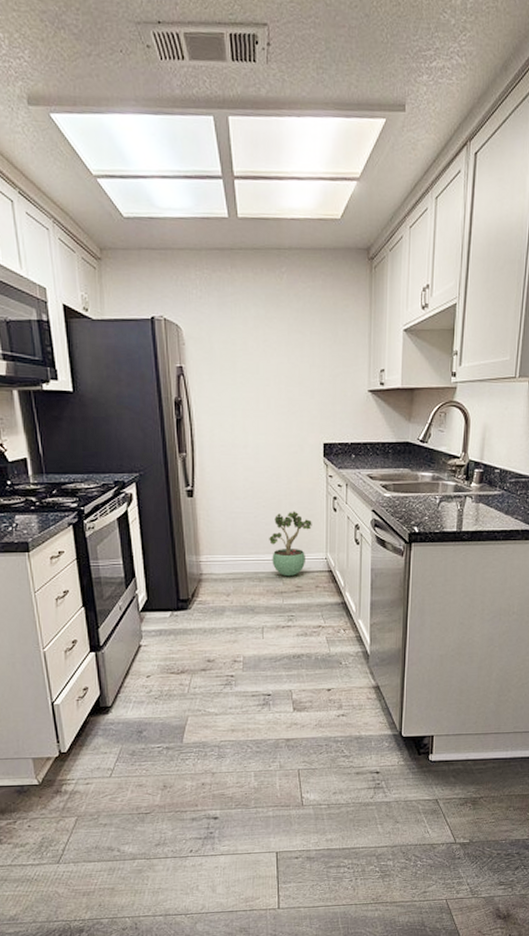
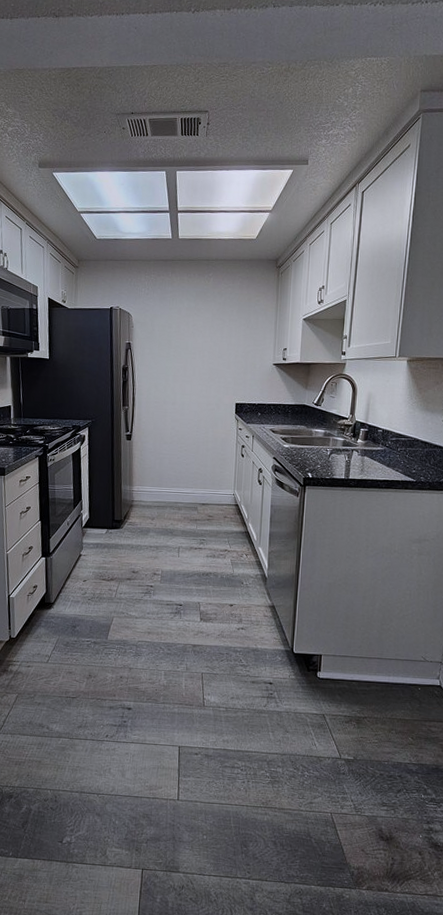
potted plant: present [269,511,312,577] -> none [188,455,224,508]

